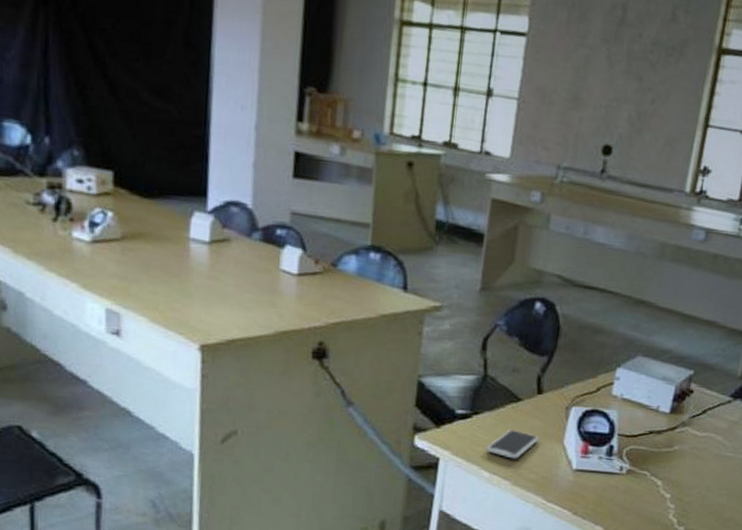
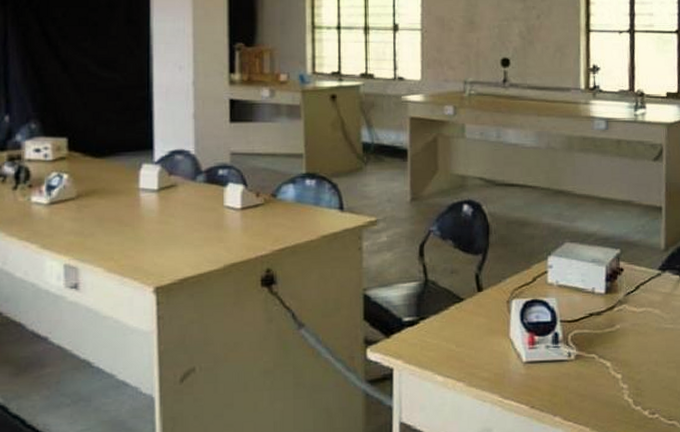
smartphone: present [486,428,539,459] -> none [437,329,486,360]

